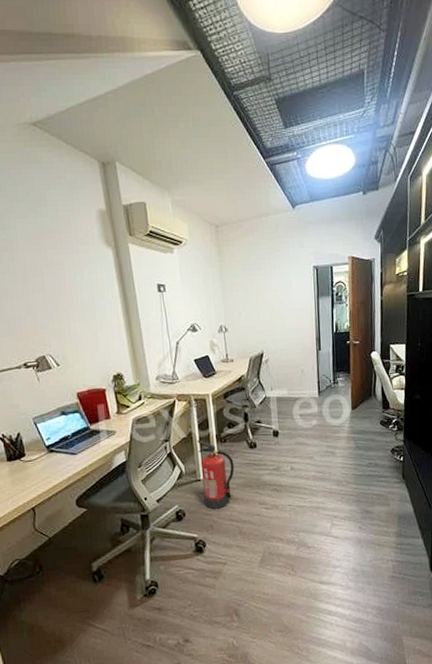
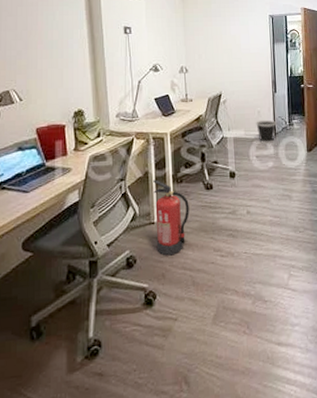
wastebasket: none [299,378,321,403] -> present [256,119,277,145]

